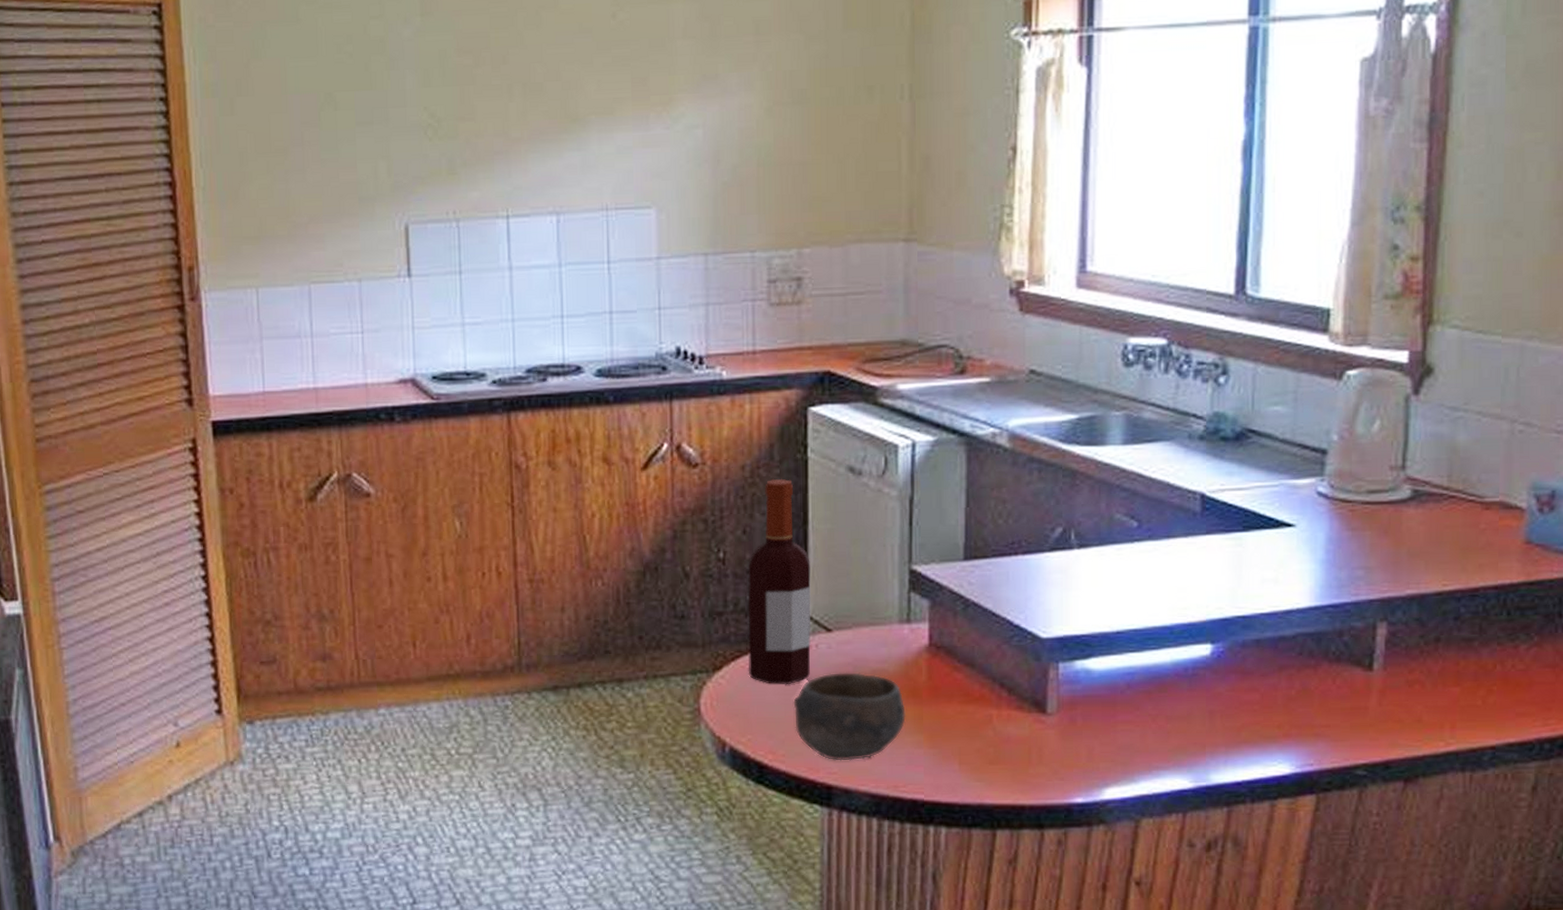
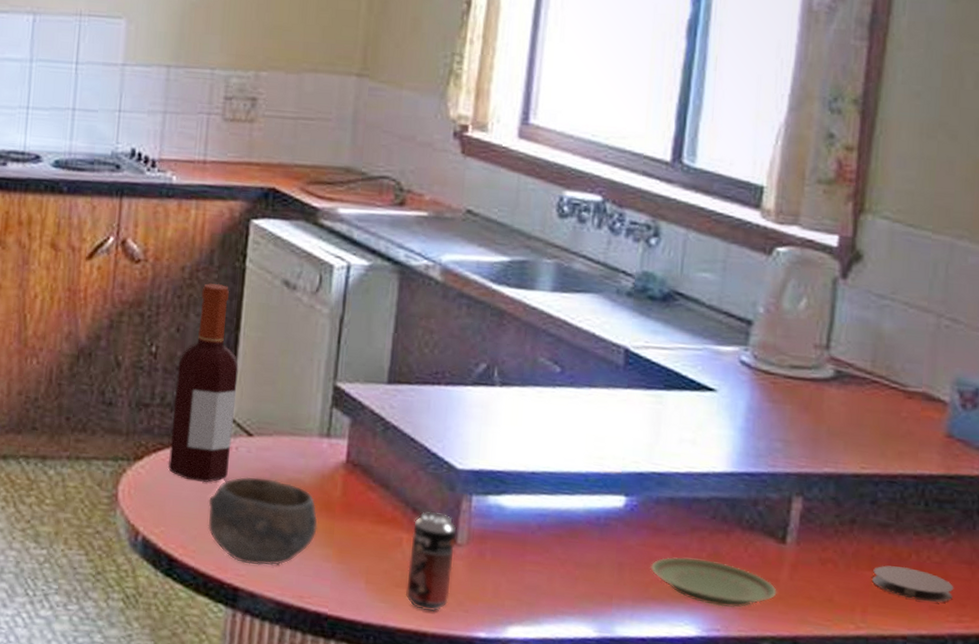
beverage can: none [1000,684,1046,784] -> present [406,511,456,612]
plate: none [1241,697,1367,742] -> present [650,557,777,608]
coaster: none [1458,678,1539,710] -> present [871,565,954,603]

